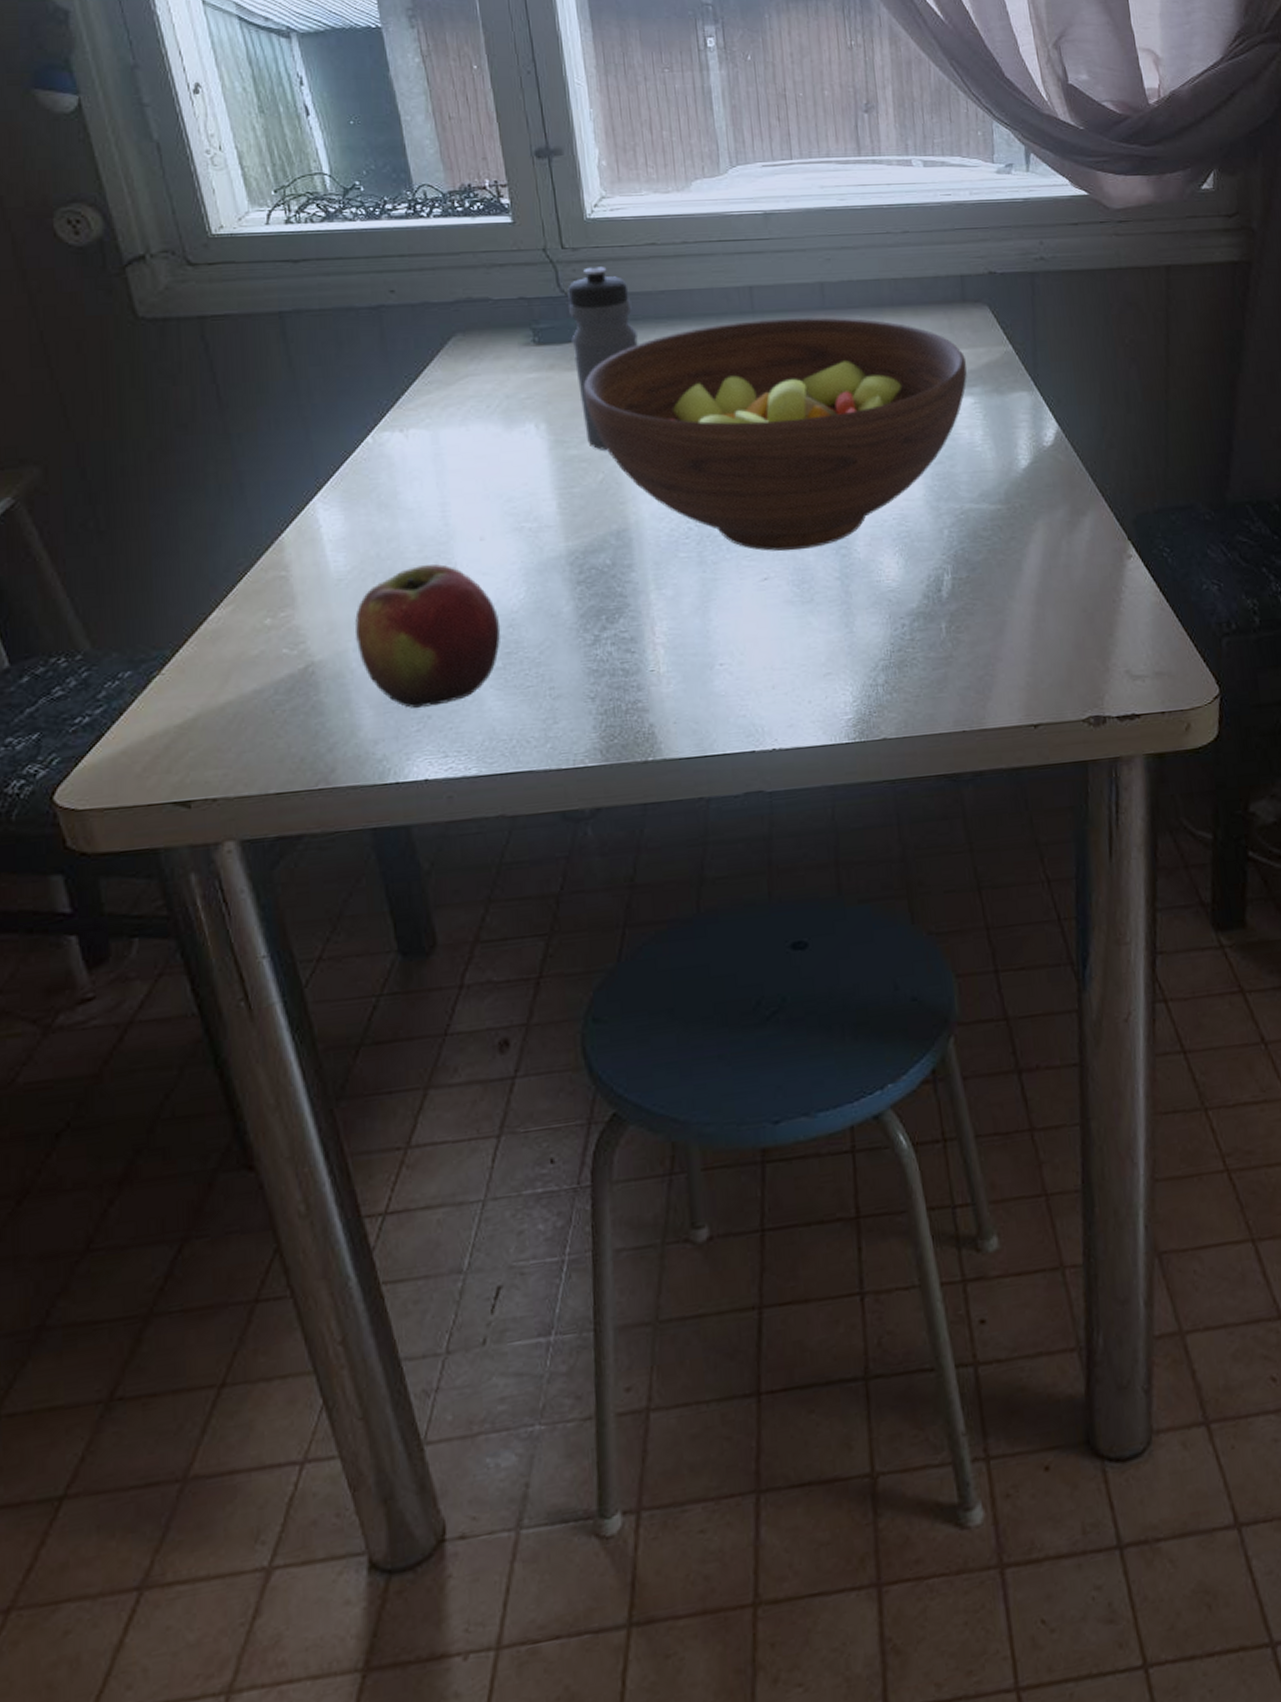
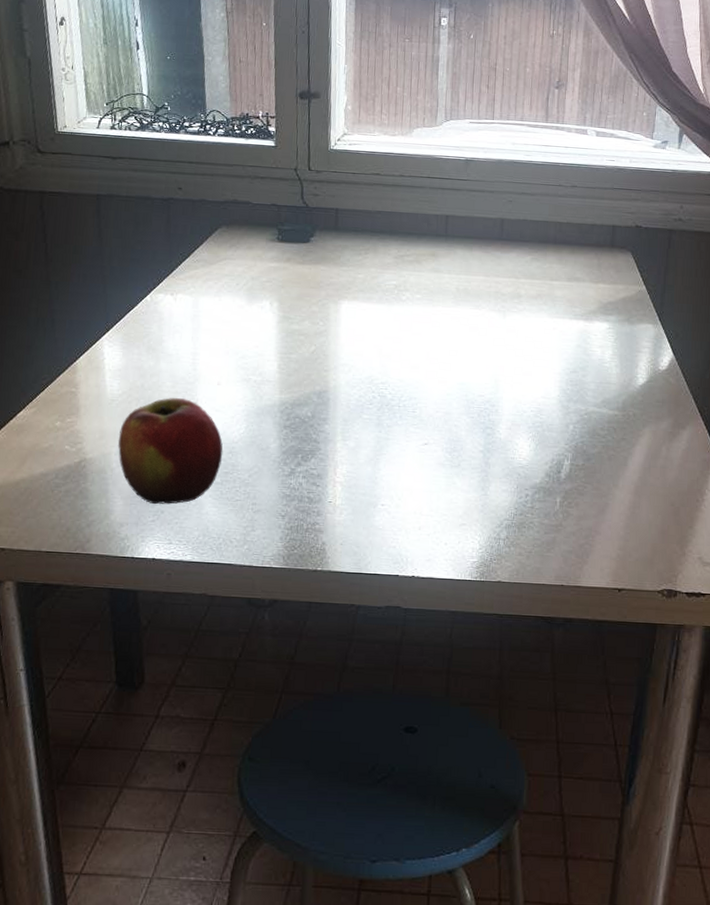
water bottle: present [567,266,638,450] -> none [306,187,356,328]
fruit bowl: present [583,317,967,552] -> none [309,242,608,426]

